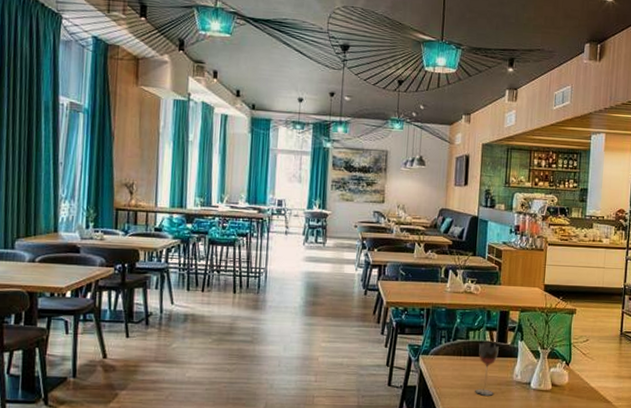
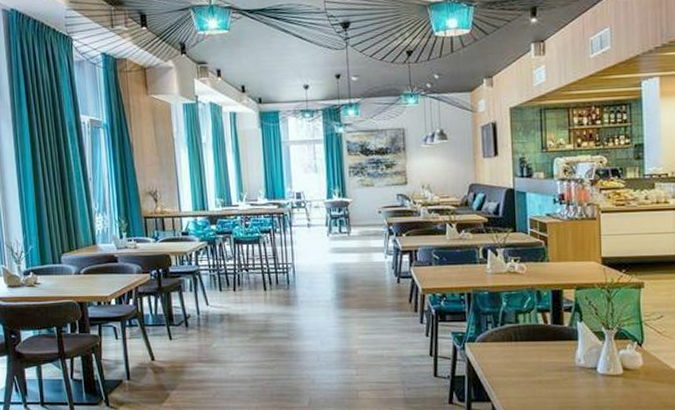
wineglass: present [475,341,499,396] -> none [532,325,555,383]

